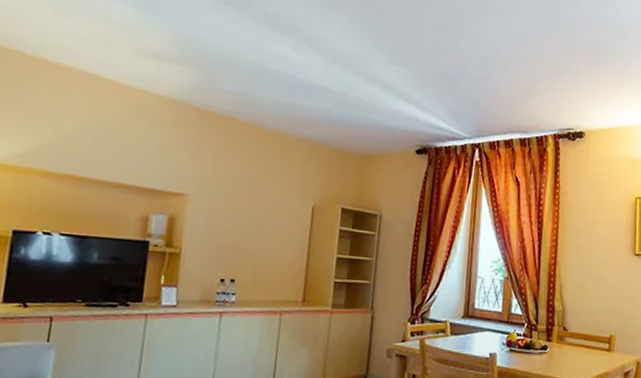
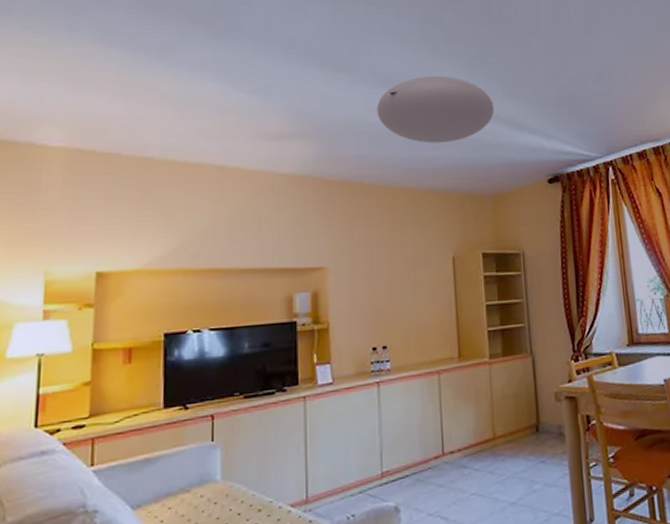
ceiling light: none [261,25,378,96] -> present [377,75,494,143]

